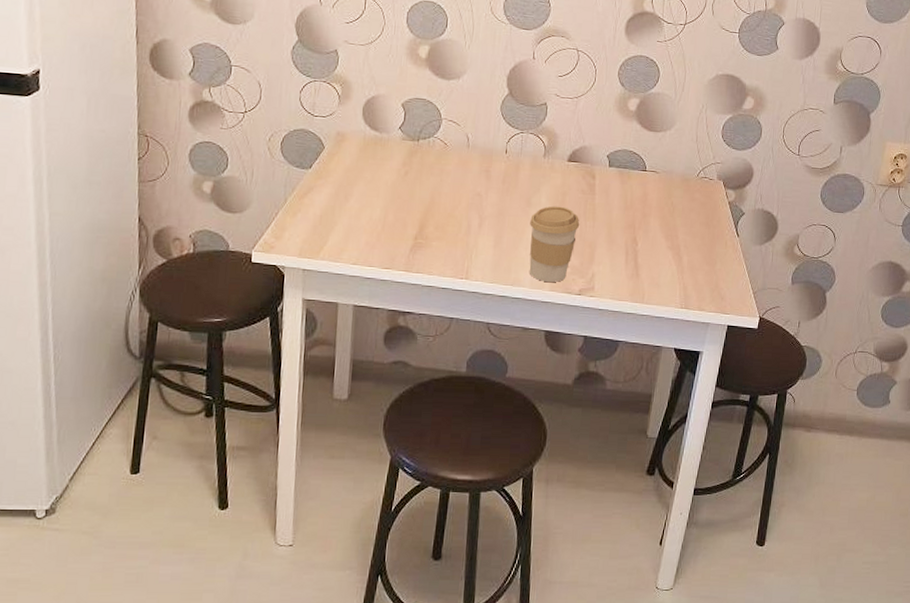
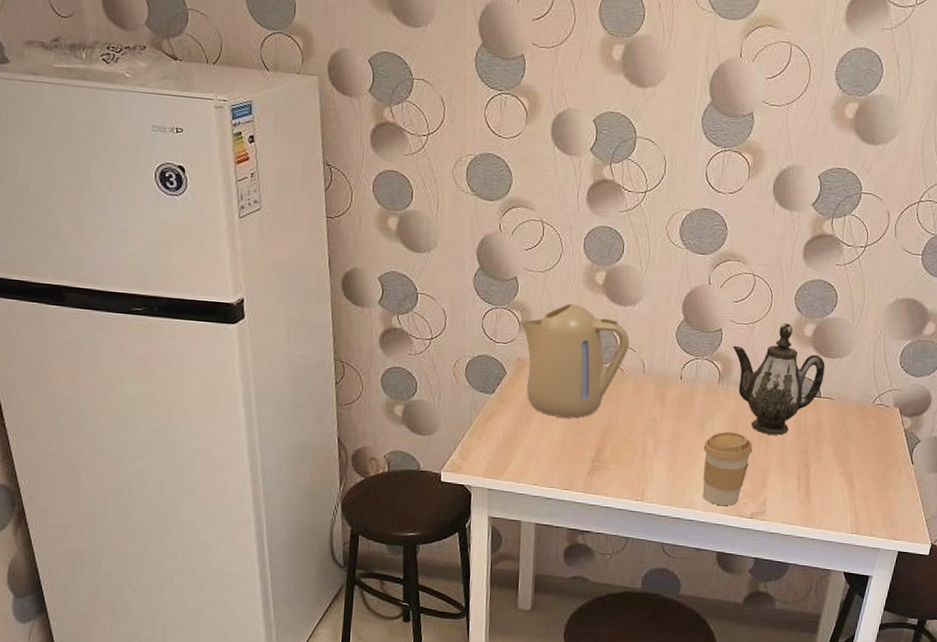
kettle: none [340,77,453,194] -> present [520,303,630,418]
teapot: none [557,97,650,209] -> present [732,323,825,435]

